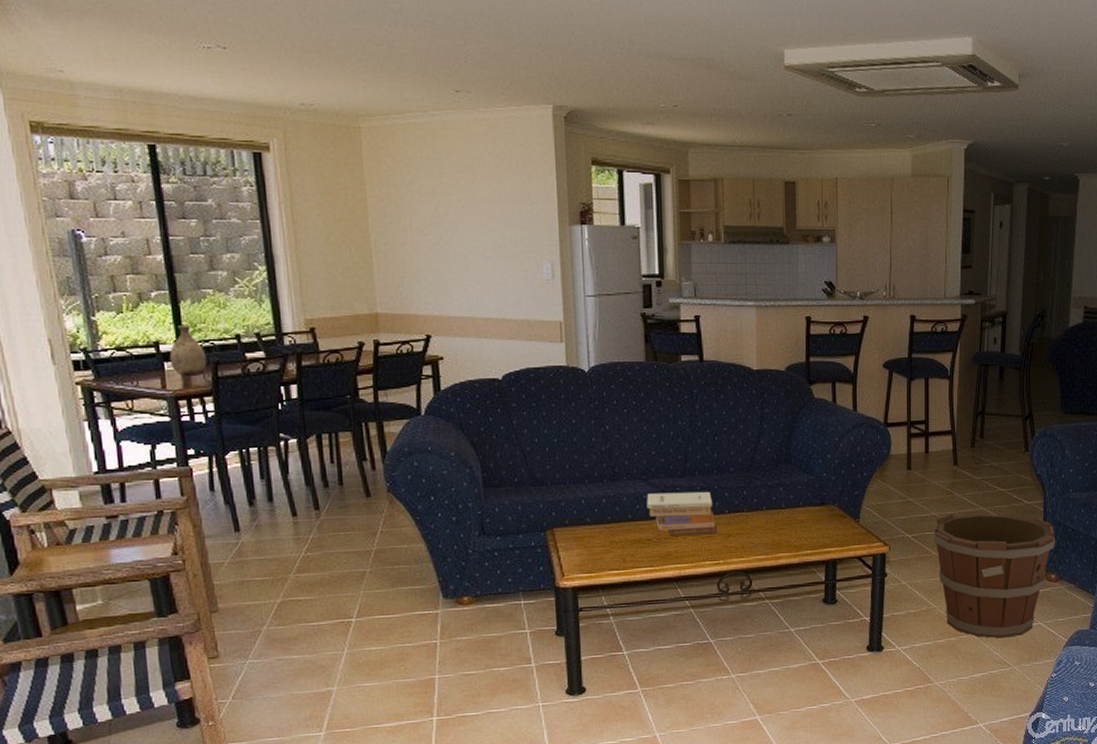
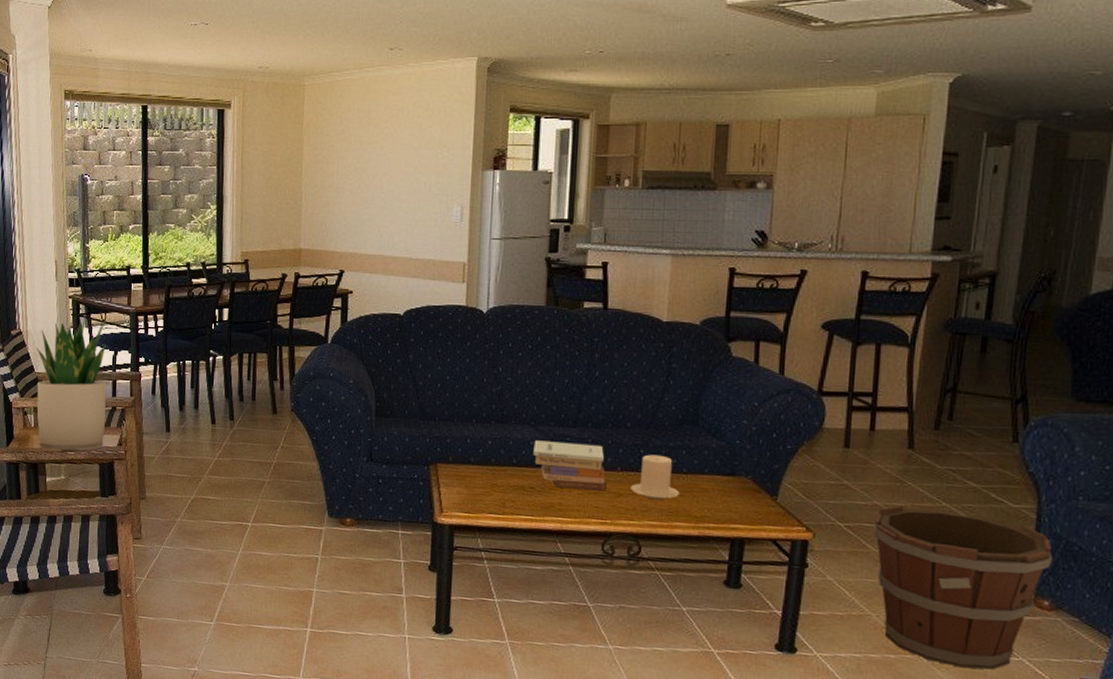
planter: none [37,404,153,574] -> present [37,315,107,453]
vase: present [169,326,207,377] -> none [136,254,163,297]
candle: none [737,494,780,535] -> present [630,454,679,500]

